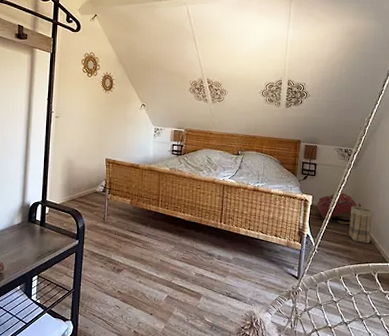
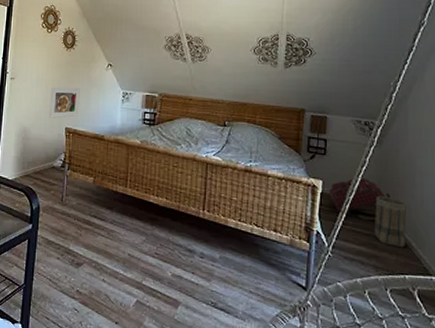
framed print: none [91,124,118,151] -> present [49,86,80,118]

